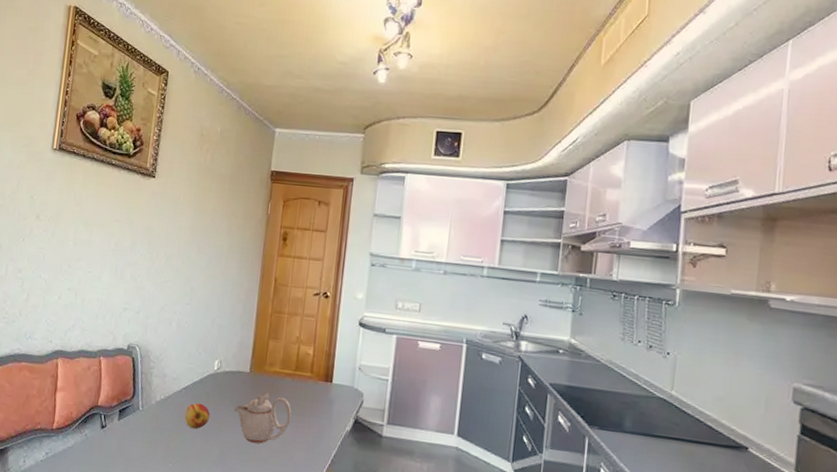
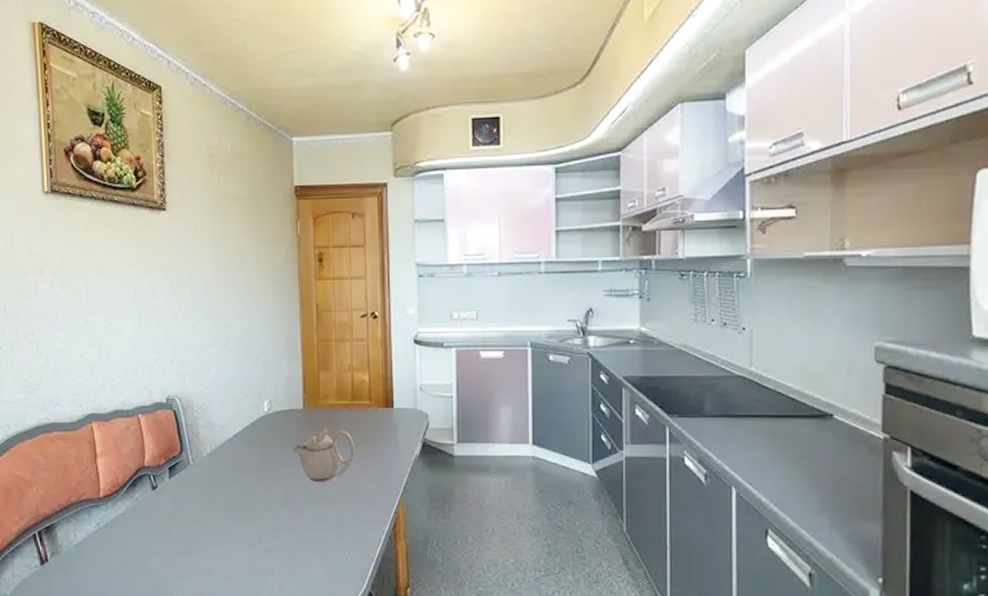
fruit: present [184,402,211,429] -> none [240,448,268,477]

